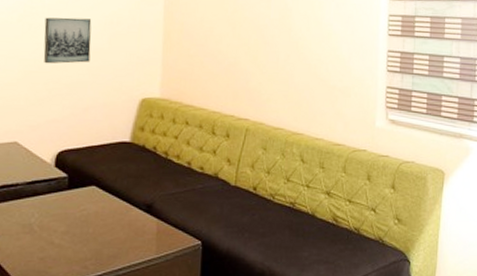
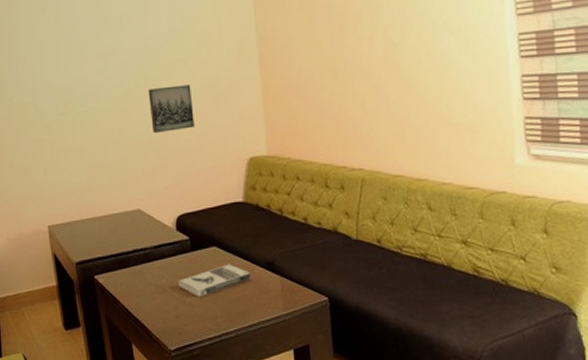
book: none [49,204,127,238] -> present [178,264,251,297]

